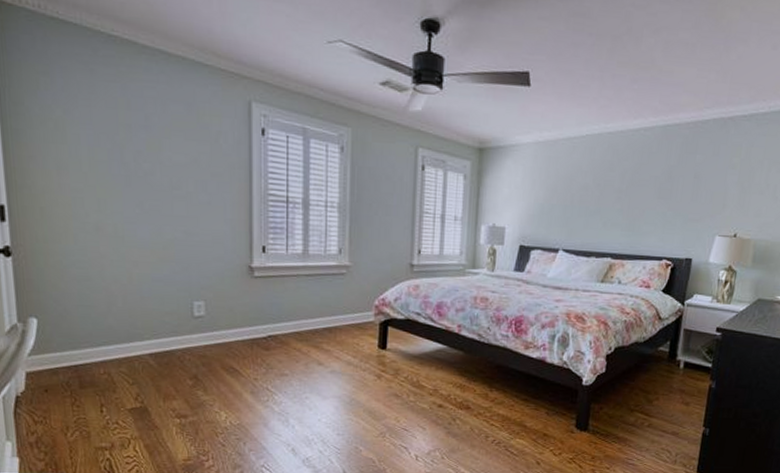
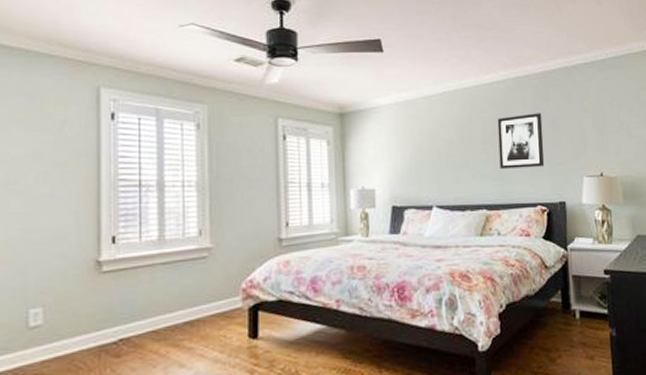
wall art: none [632,165,686,222] -> present [497,113,545,169]

